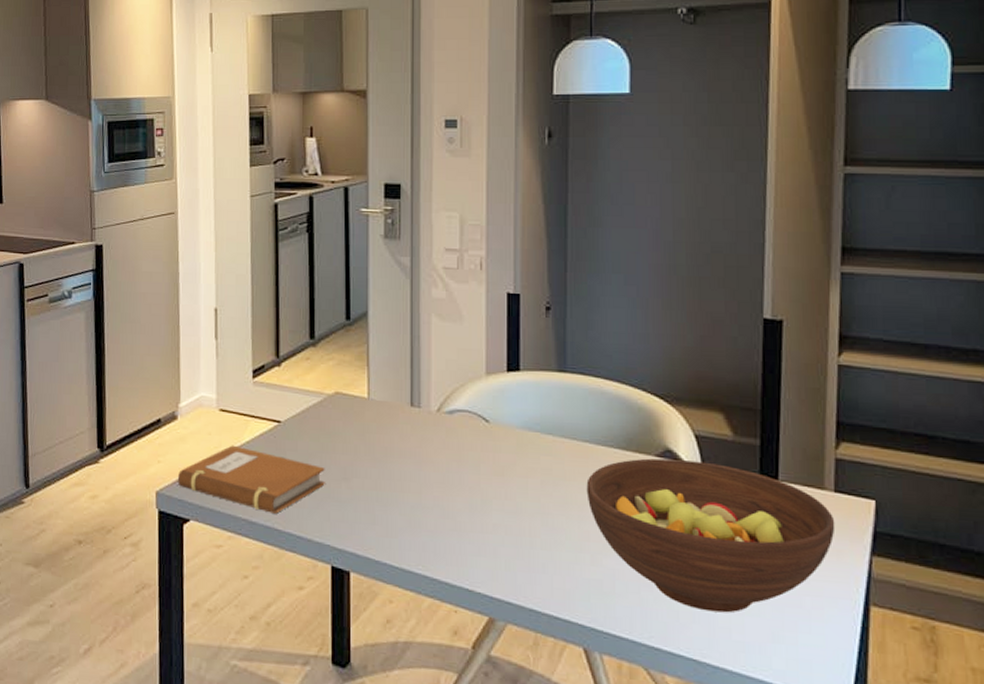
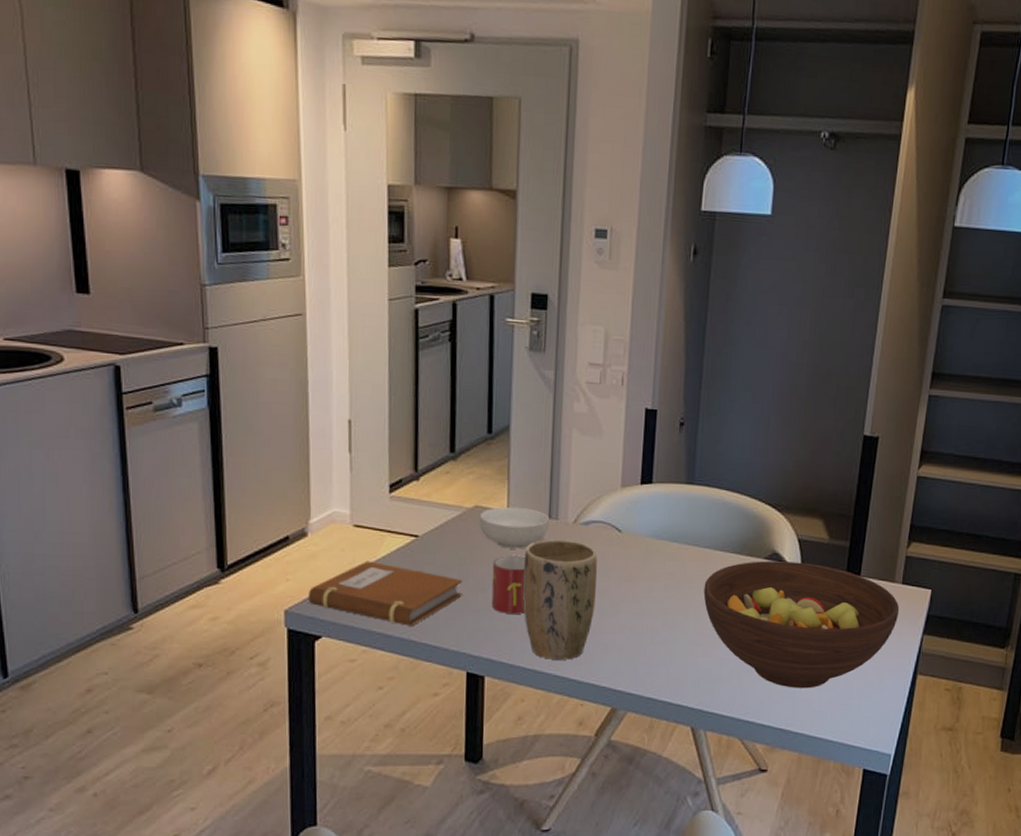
cereal bowl: none [340,393,411,438] -> present [479,506,549,549]
mug: none [354,444,390,506] -> present [491,555,525,614]
plant pot: none [386,428,464,560] -> present [522,539,597,660]

